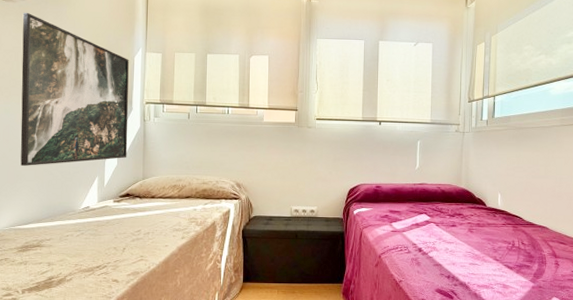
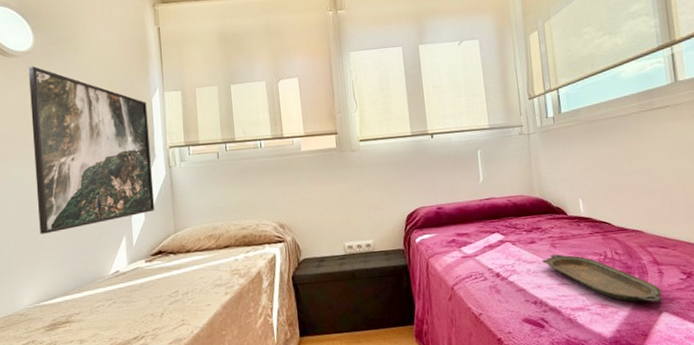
serving tray: none [459,238,555,289] -> present [542,254,662,303]

